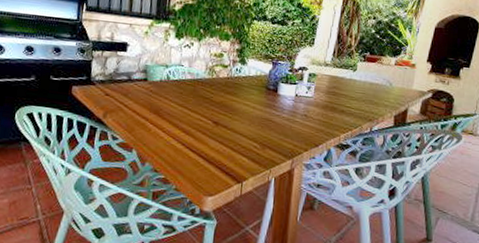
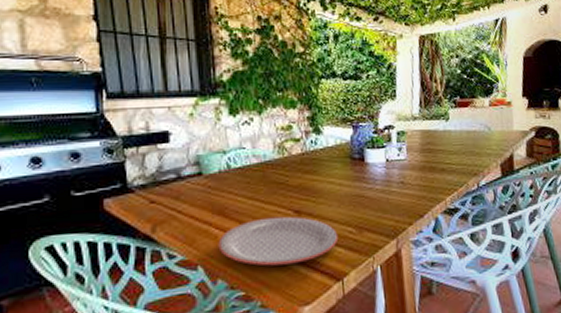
plate: none [150,122,245,163] -> present [218,216,339,266]

